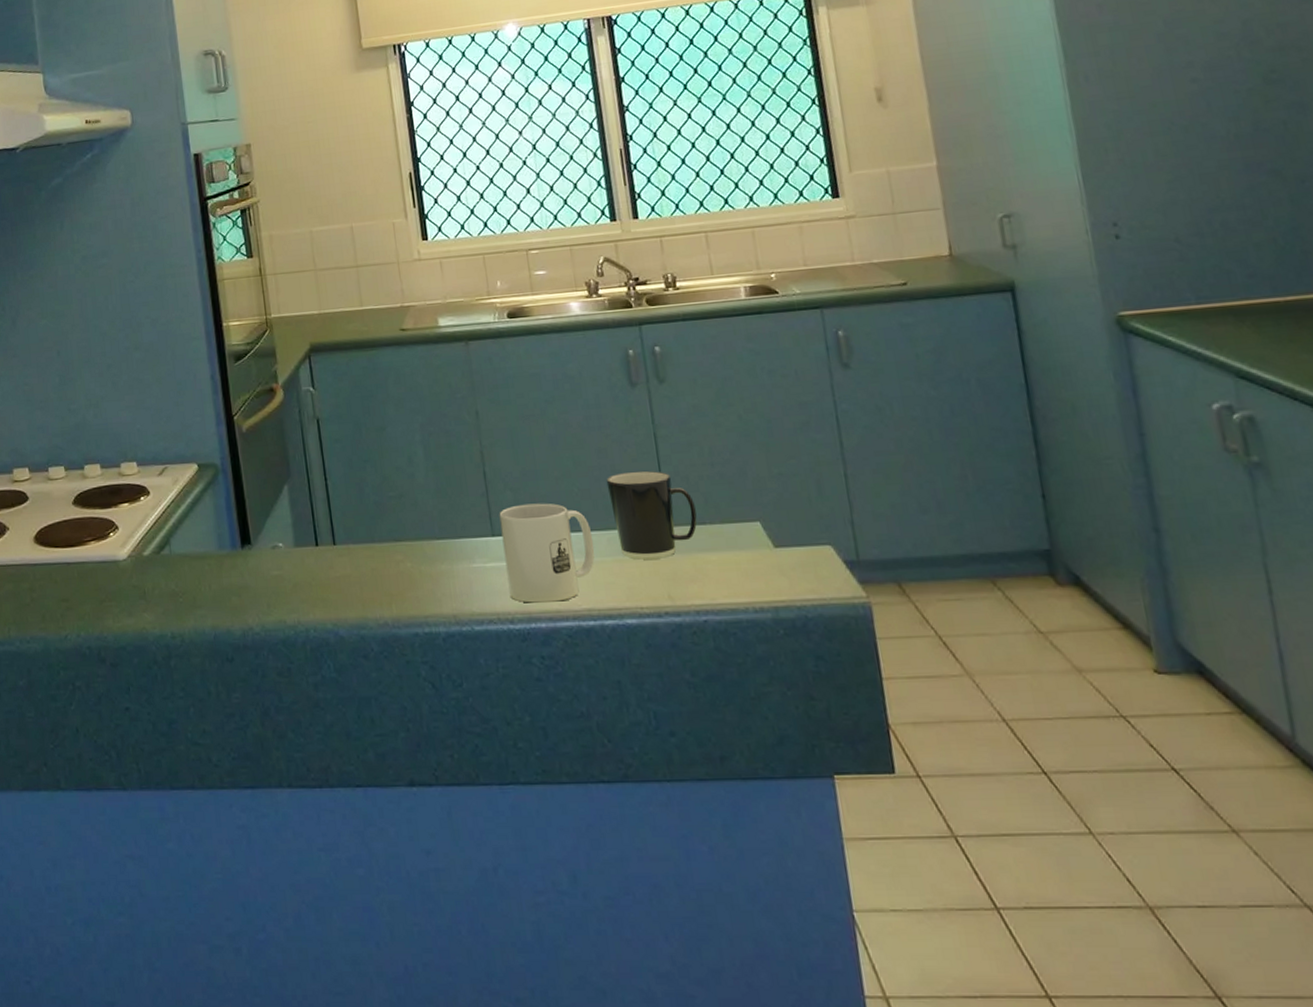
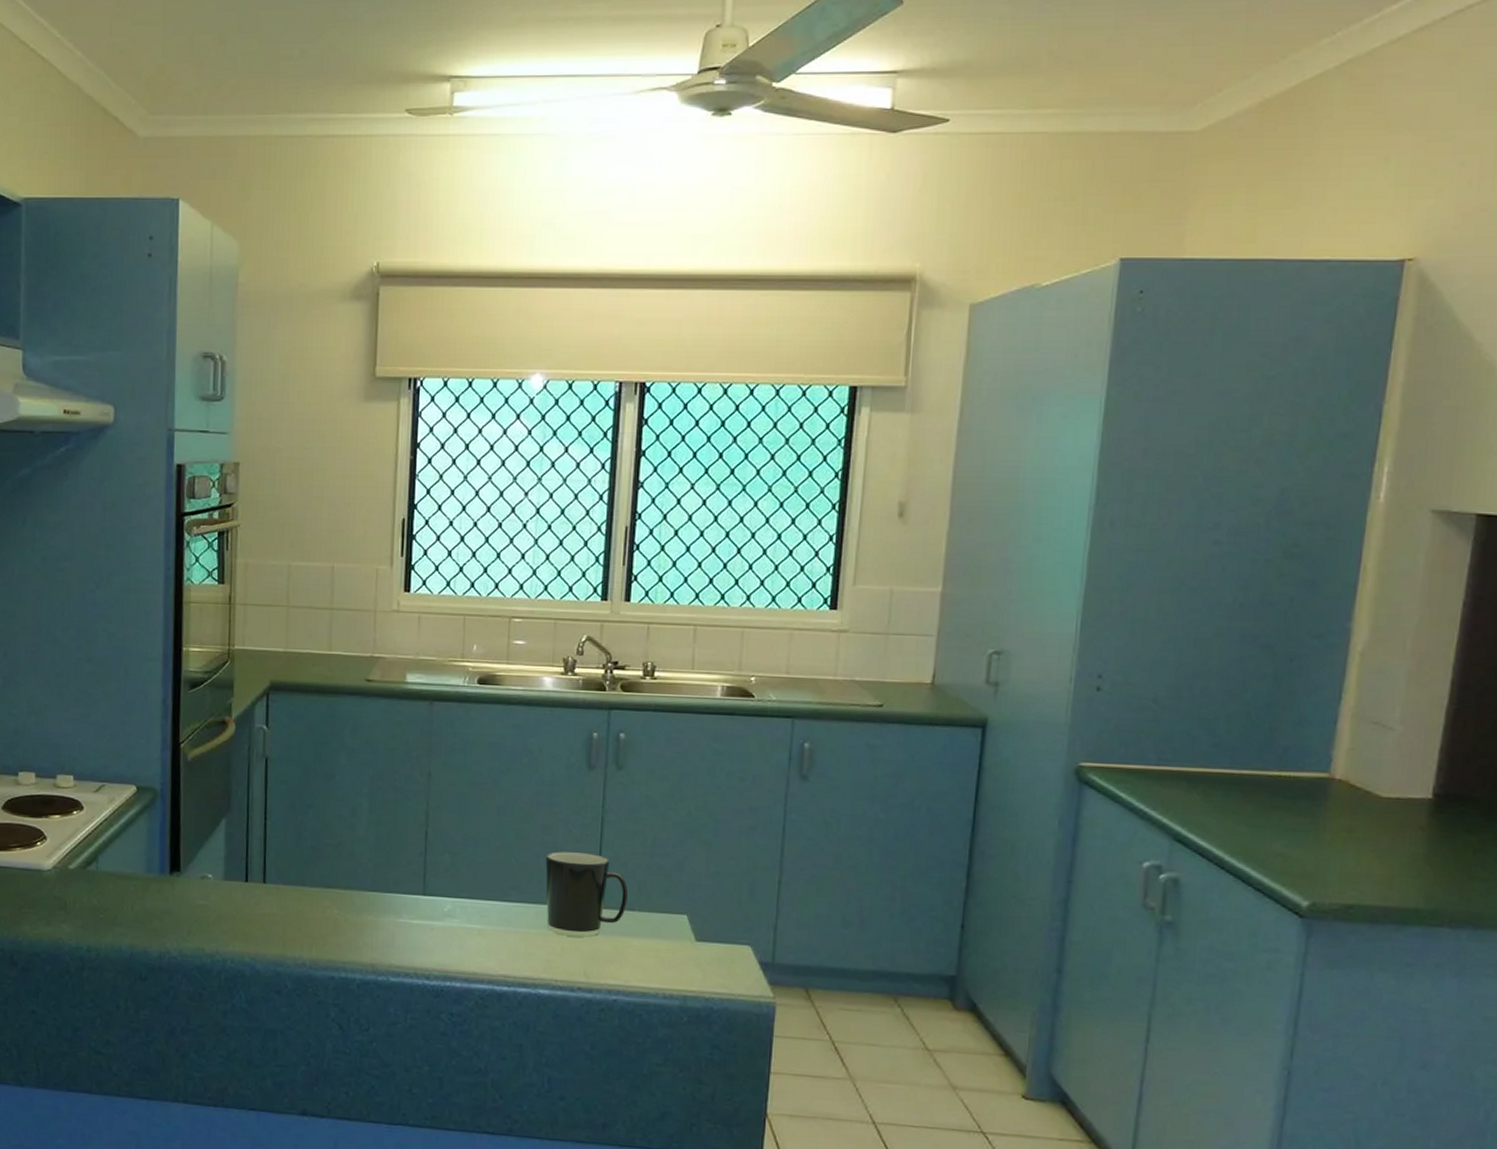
mug: present [499,503,595,604] -> none [430,868,522,965]

